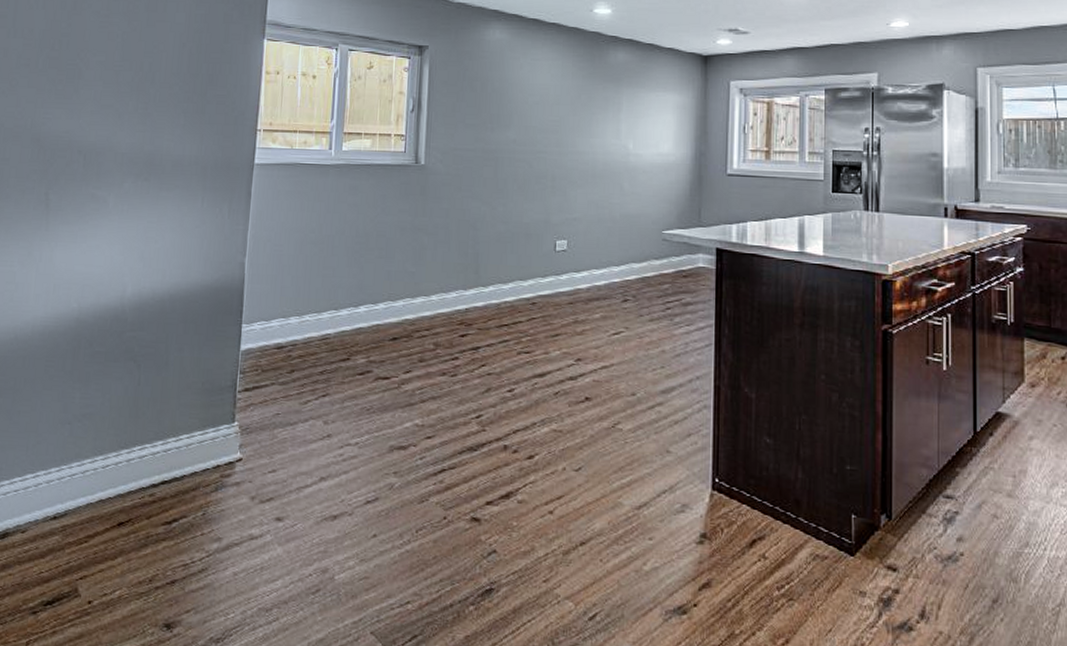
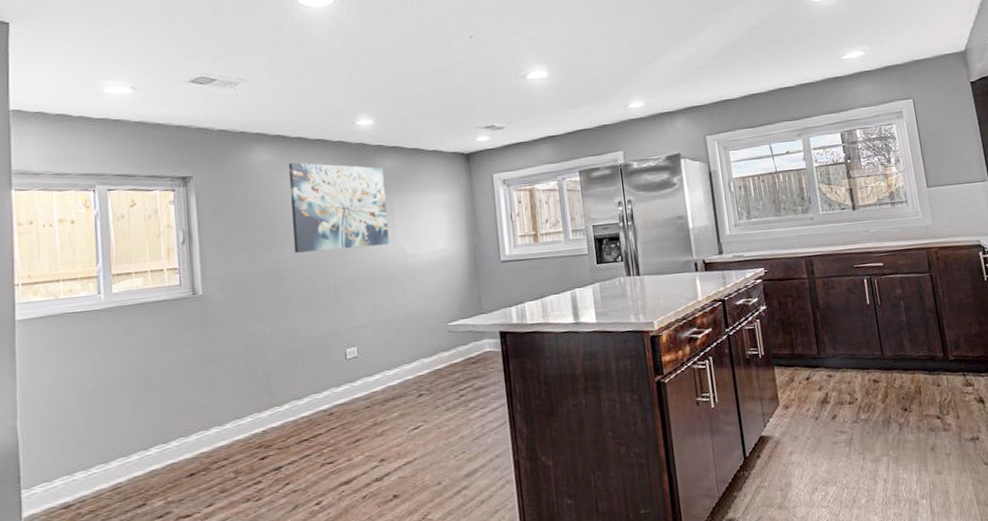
wall art: none [516,44,616,141] -> present [289,162,389,253]

